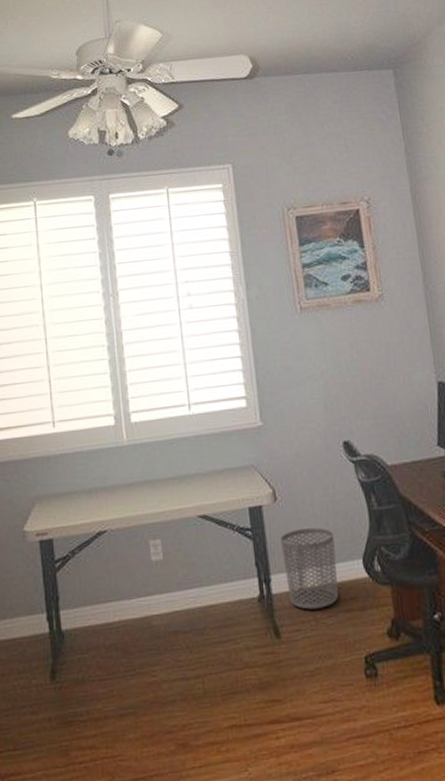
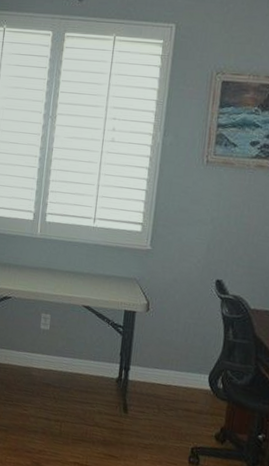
waste bin: present [280,527,339,610] -> none [141,337,189,402]

